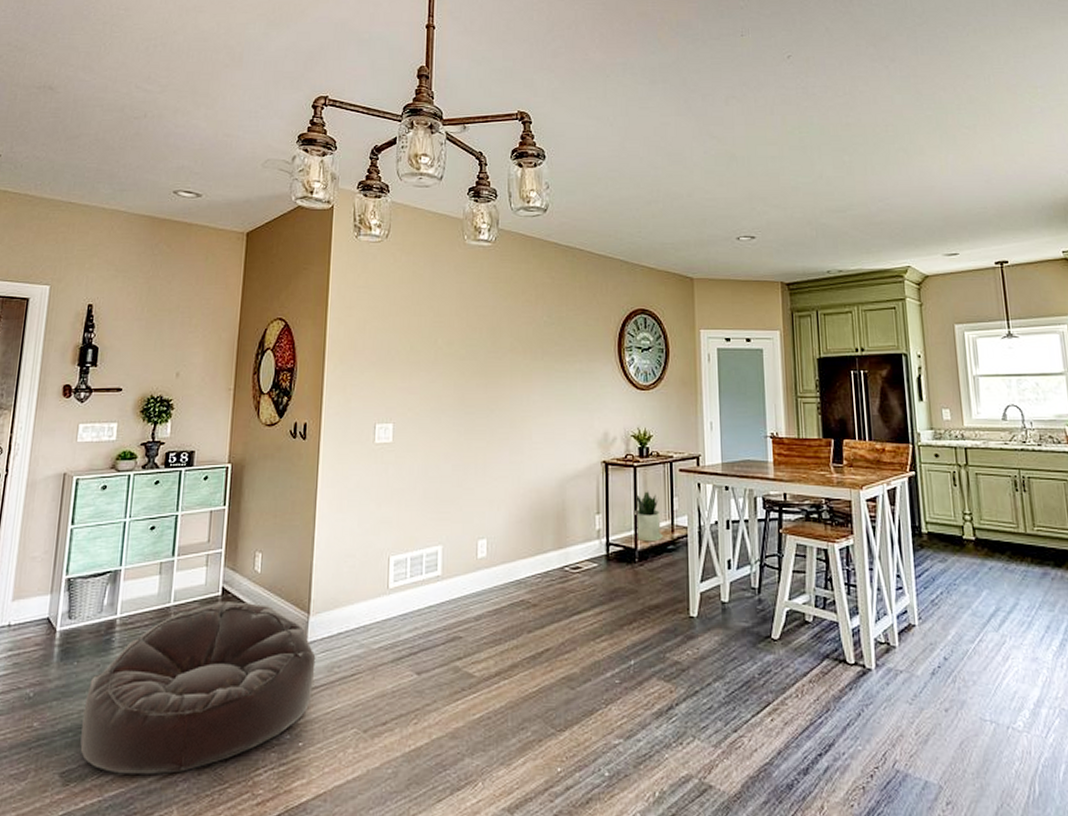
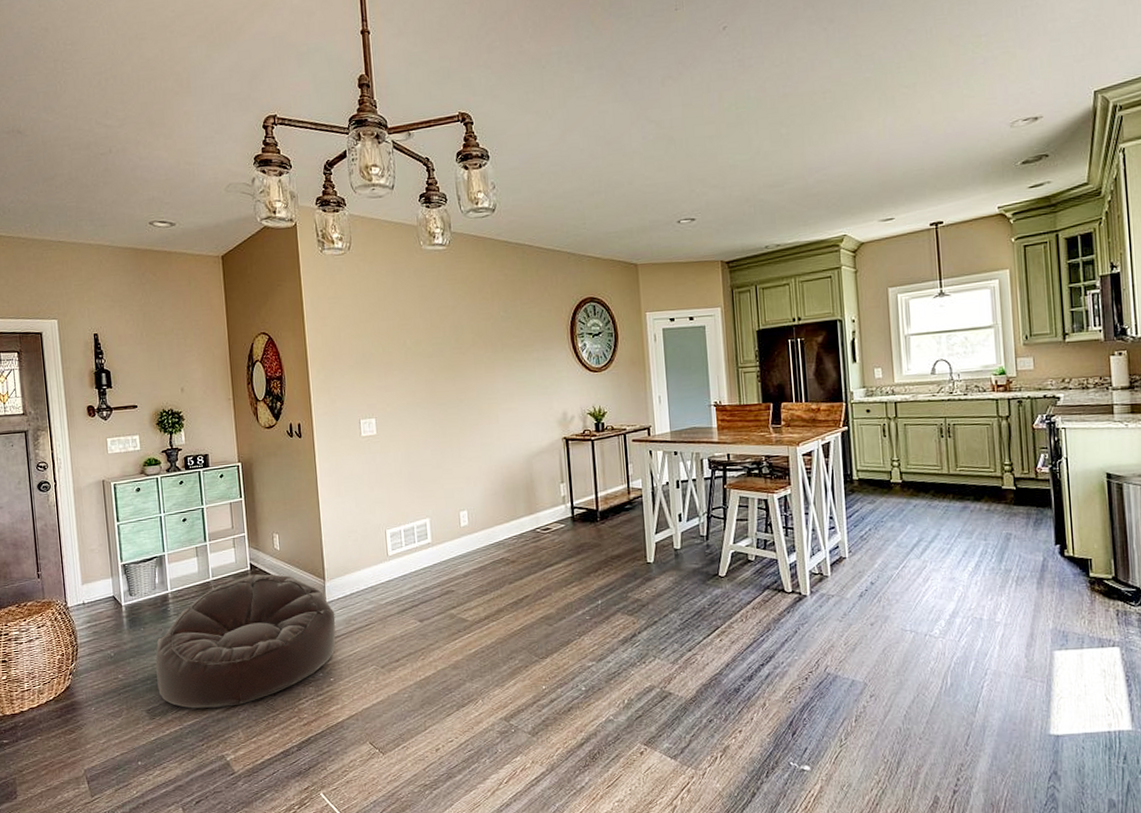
planter: present [632,491,663,542] -> none [593,460,621,504]

